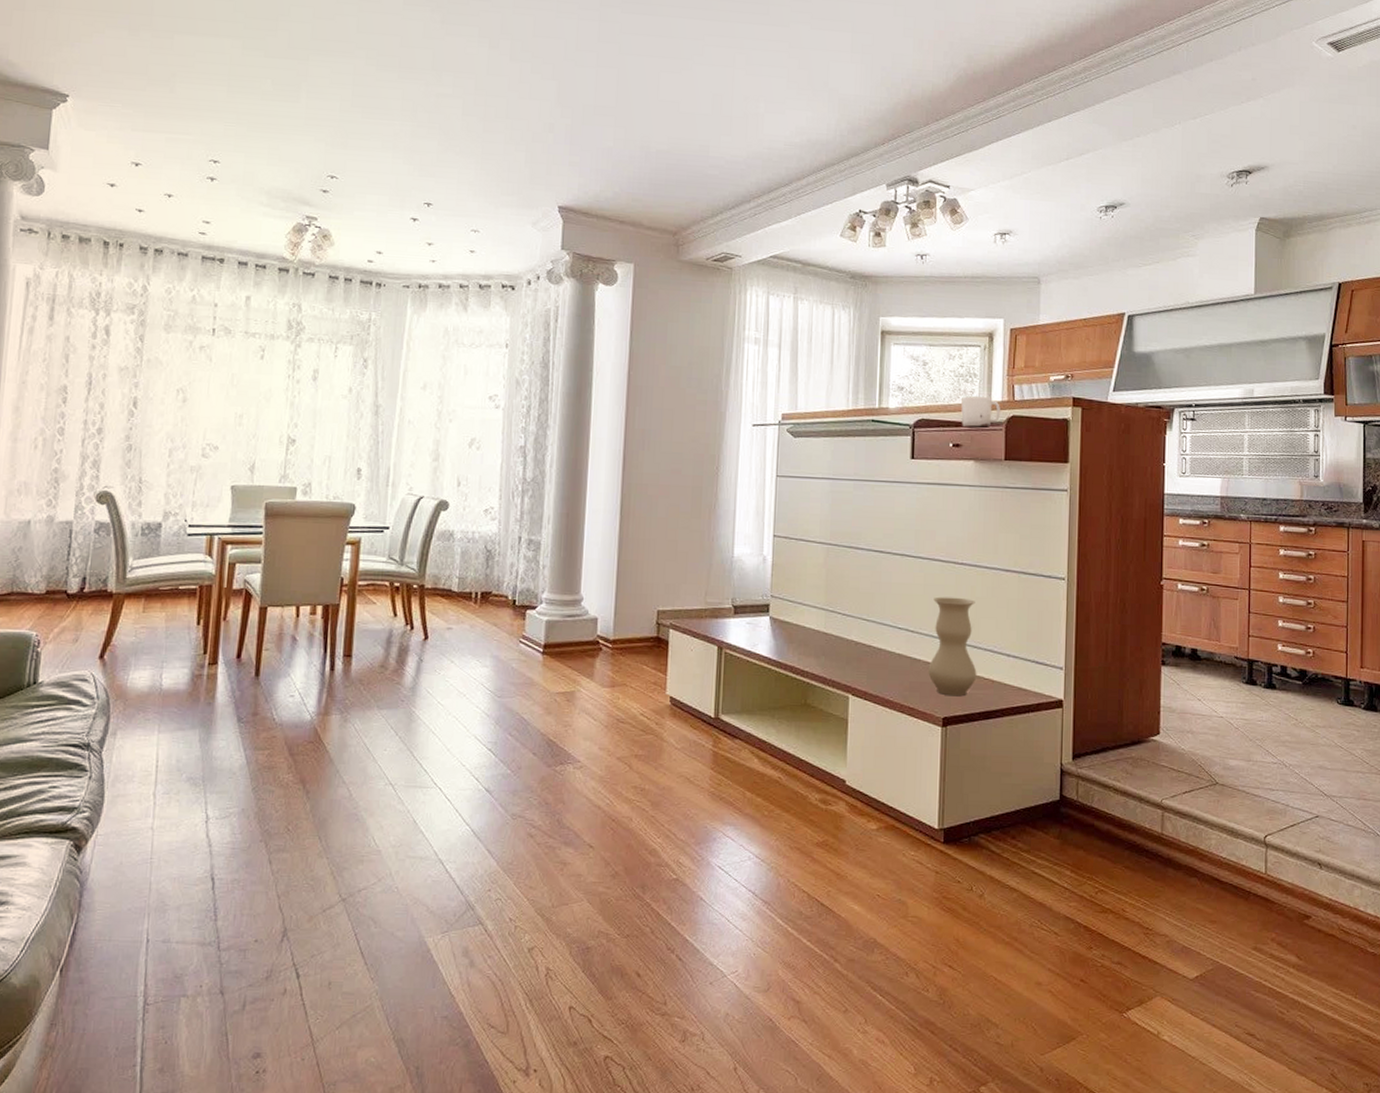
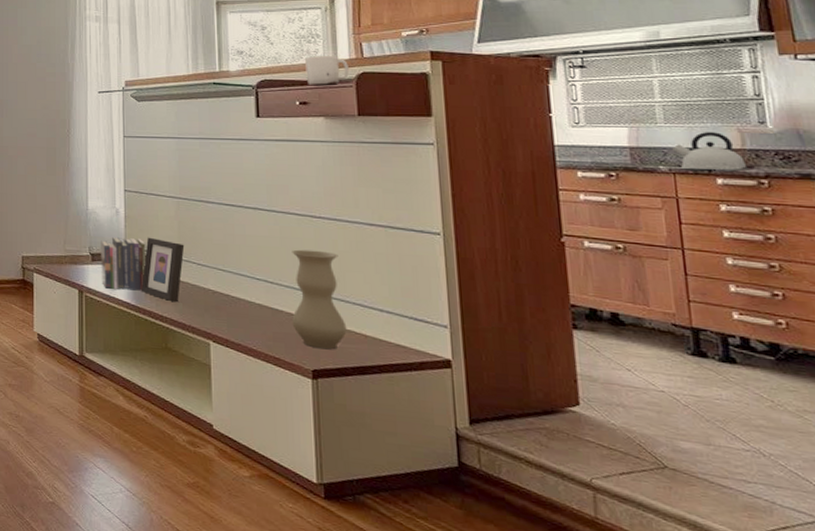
books: none [743,587,792,645] -> present [101,237,146,291]
picture frame: none [783,586,831,656] -> present [140,237,185,303]
kettle: none [1252,484,1302,519] -> present [672,132,748,171]

